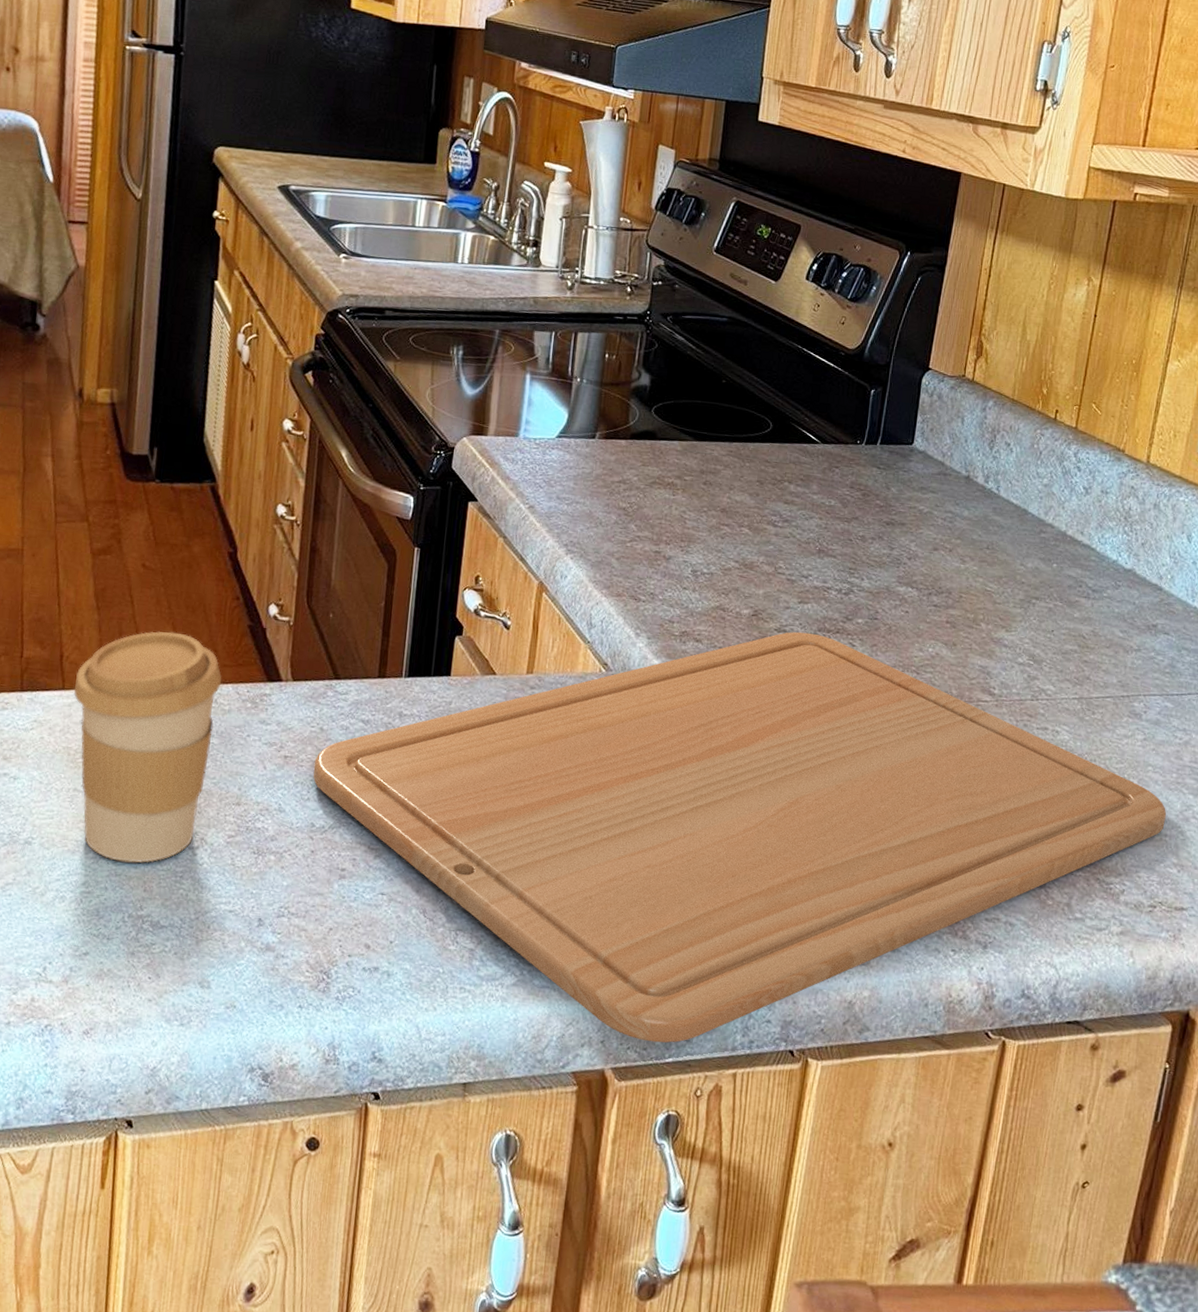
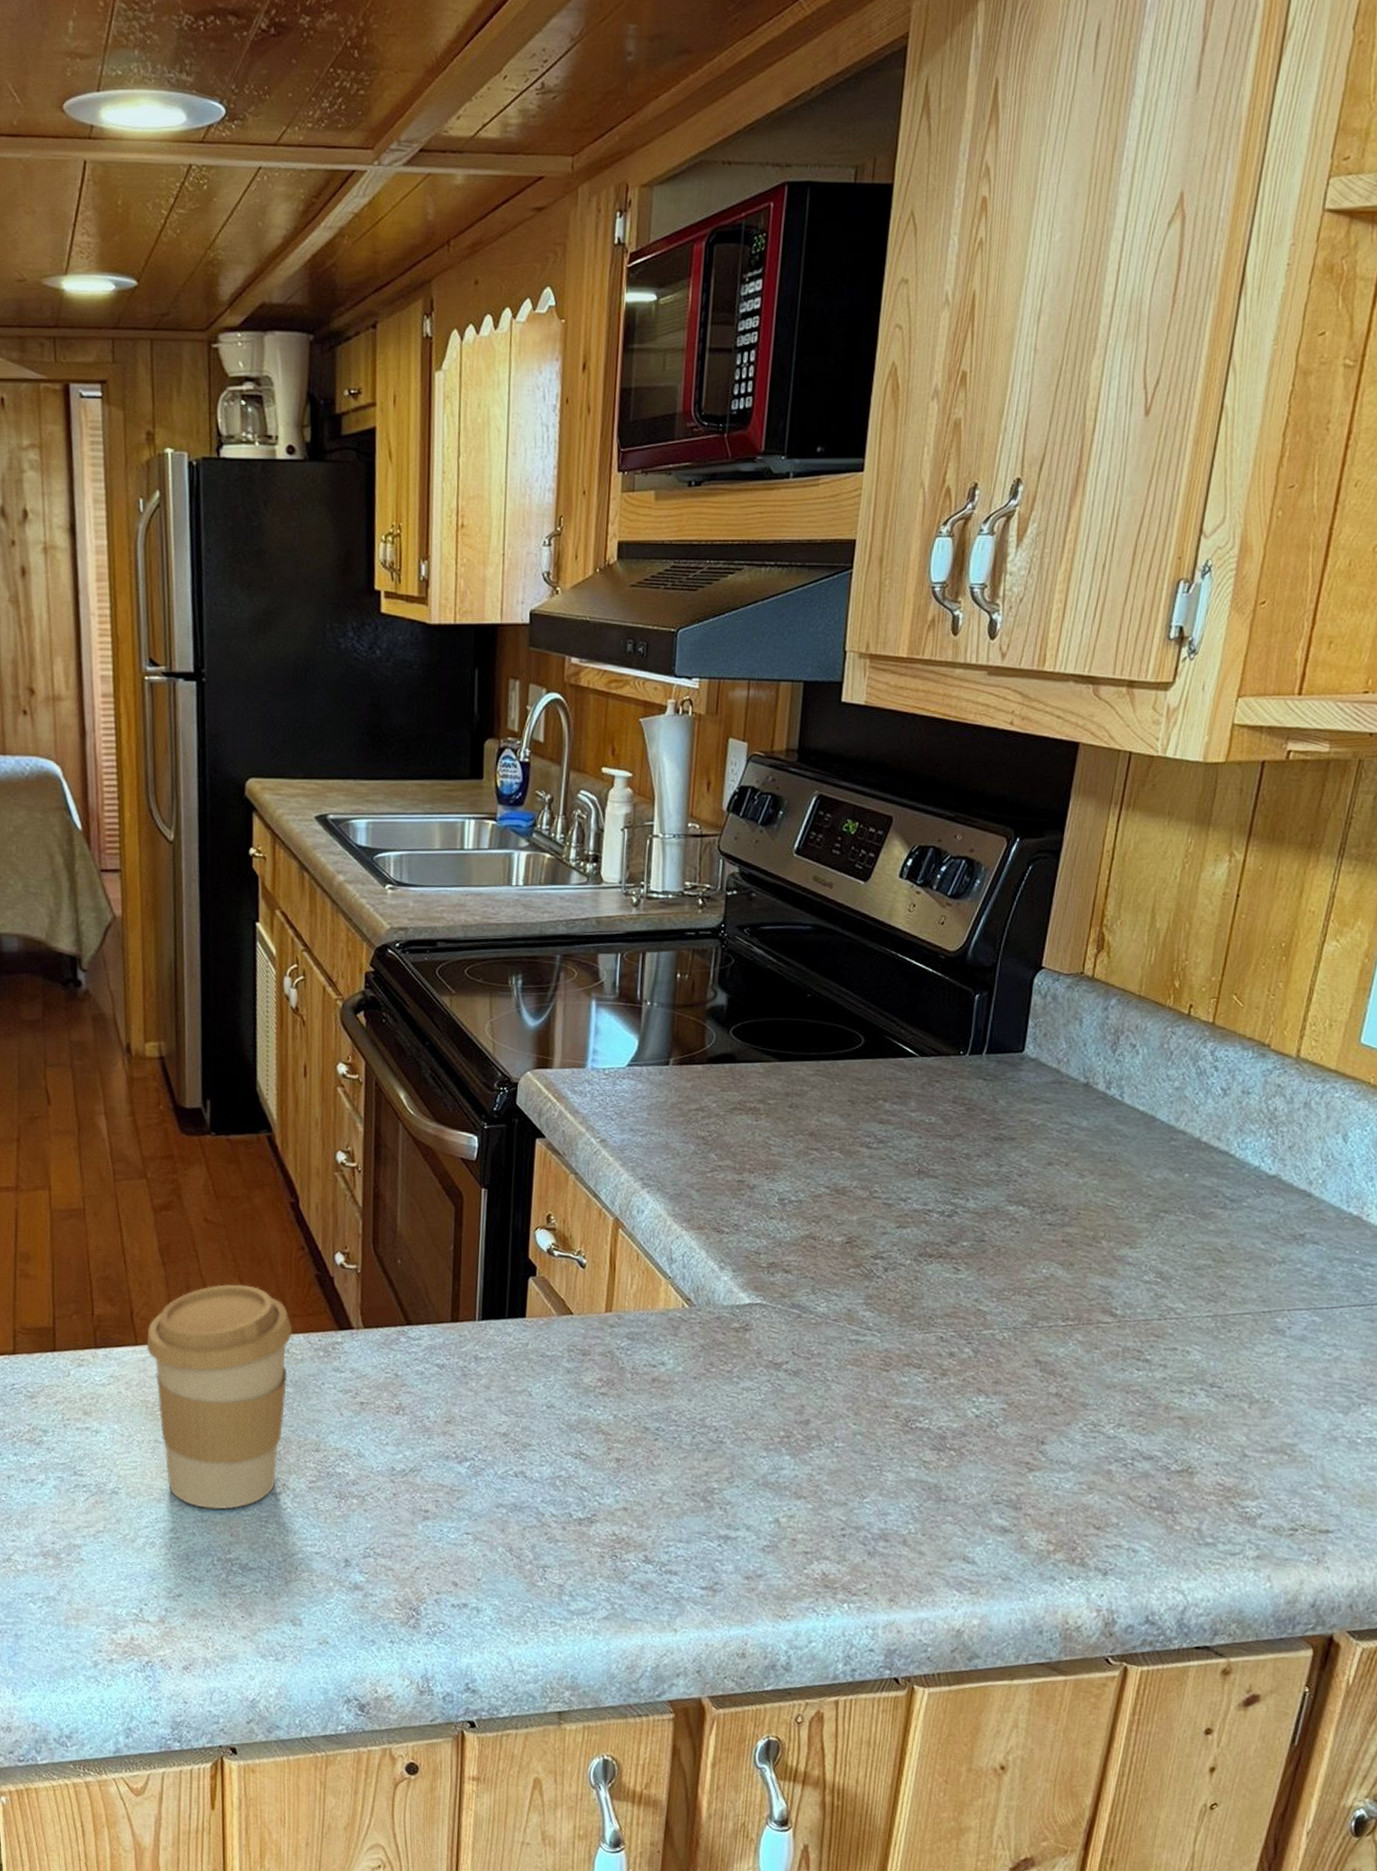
chopping board: present [313,631,1167,1043] -> none [390,1258,1312,1673]

